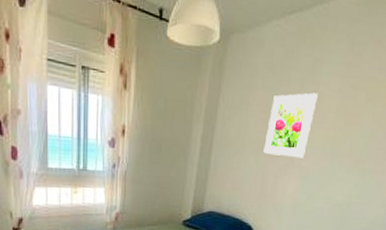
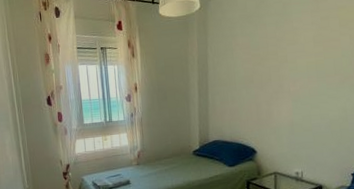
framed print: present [263,92,318,159] -> none [252,29,293,86]

